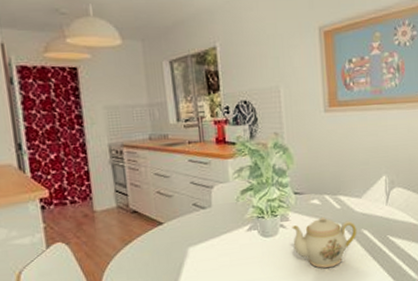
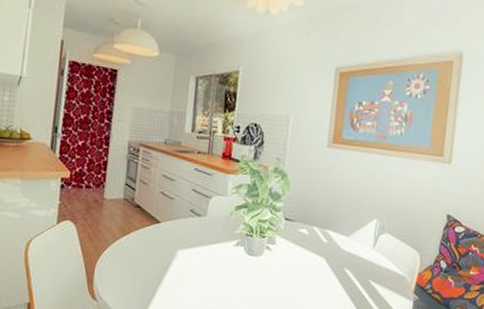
teapot: present [292,217,357,269] -> none [275,247,340,300]

